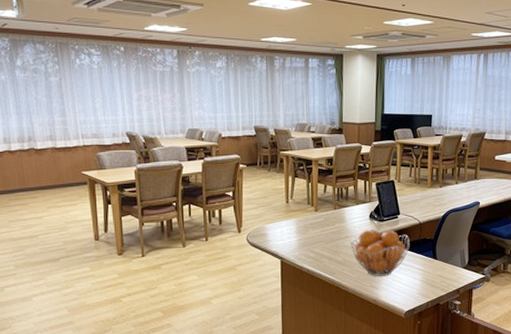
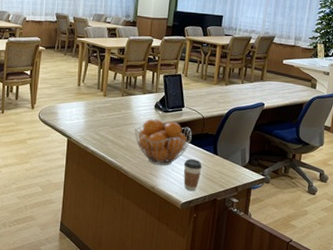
coffee cup: none [404,266,423,298] -> present [183,158,202,191]

